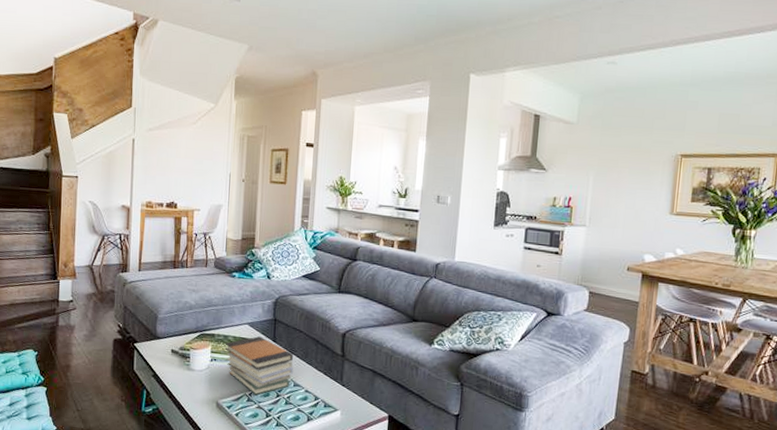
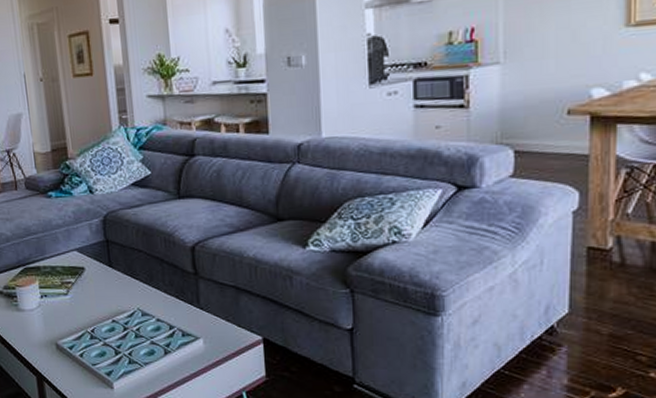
book stack: present [224,336,294,395] -> none [53,263,139,331]

